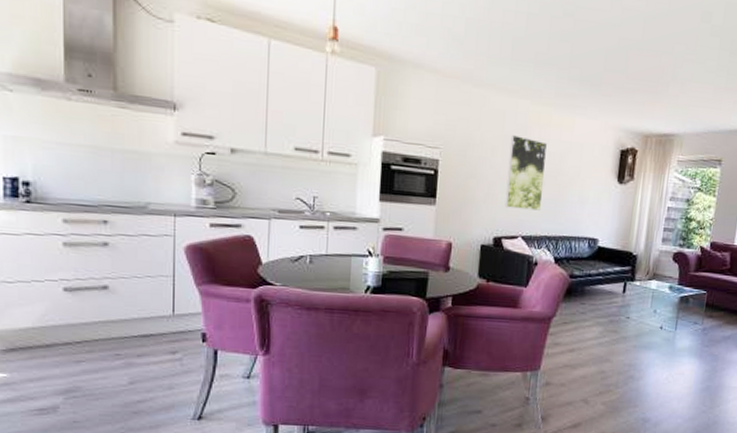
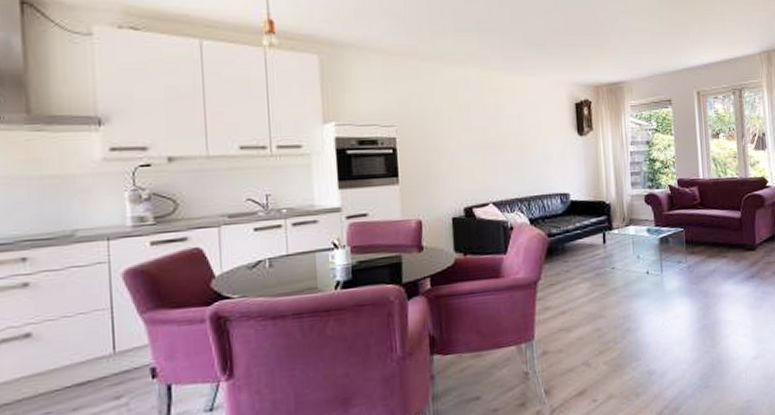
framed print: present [505,135,547,211] -> none [466,103,508,176]

